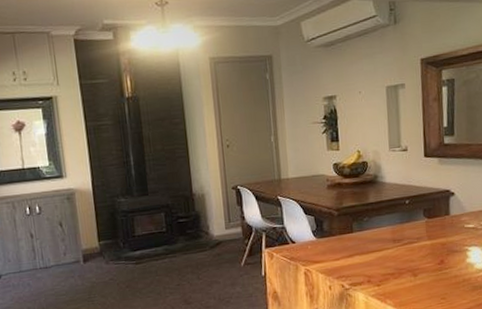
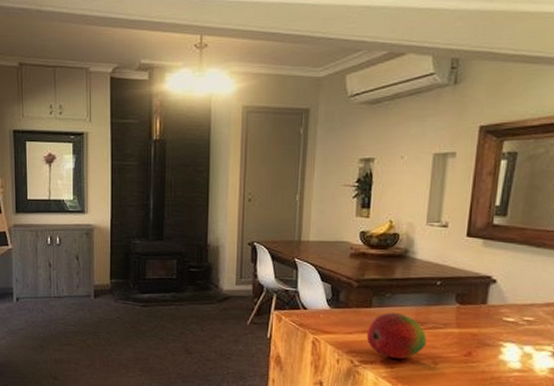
fruit: none [352,233,405,277] -> present [366,312,427,360]

